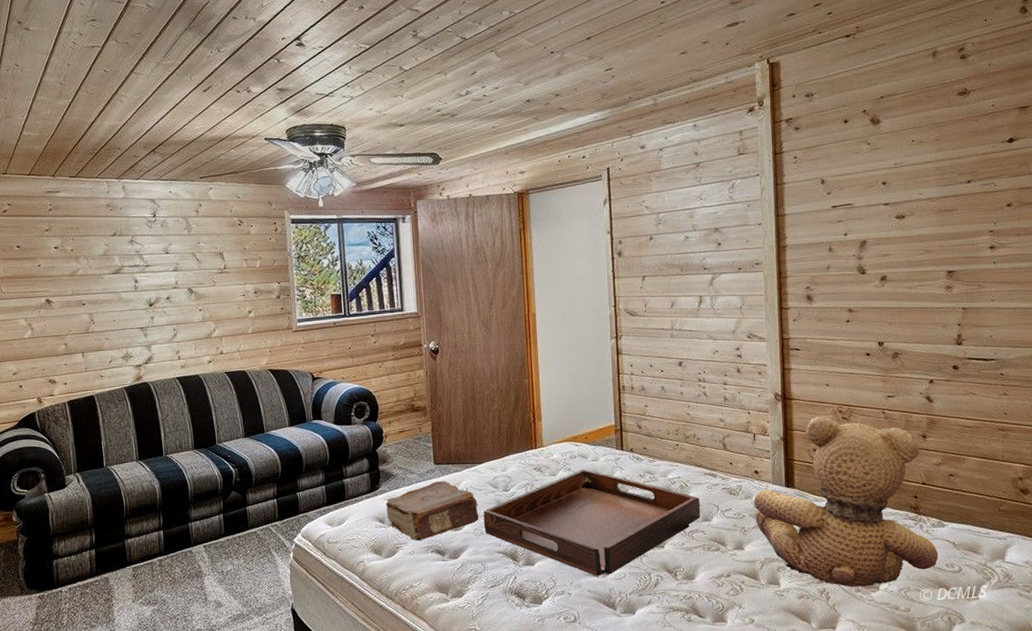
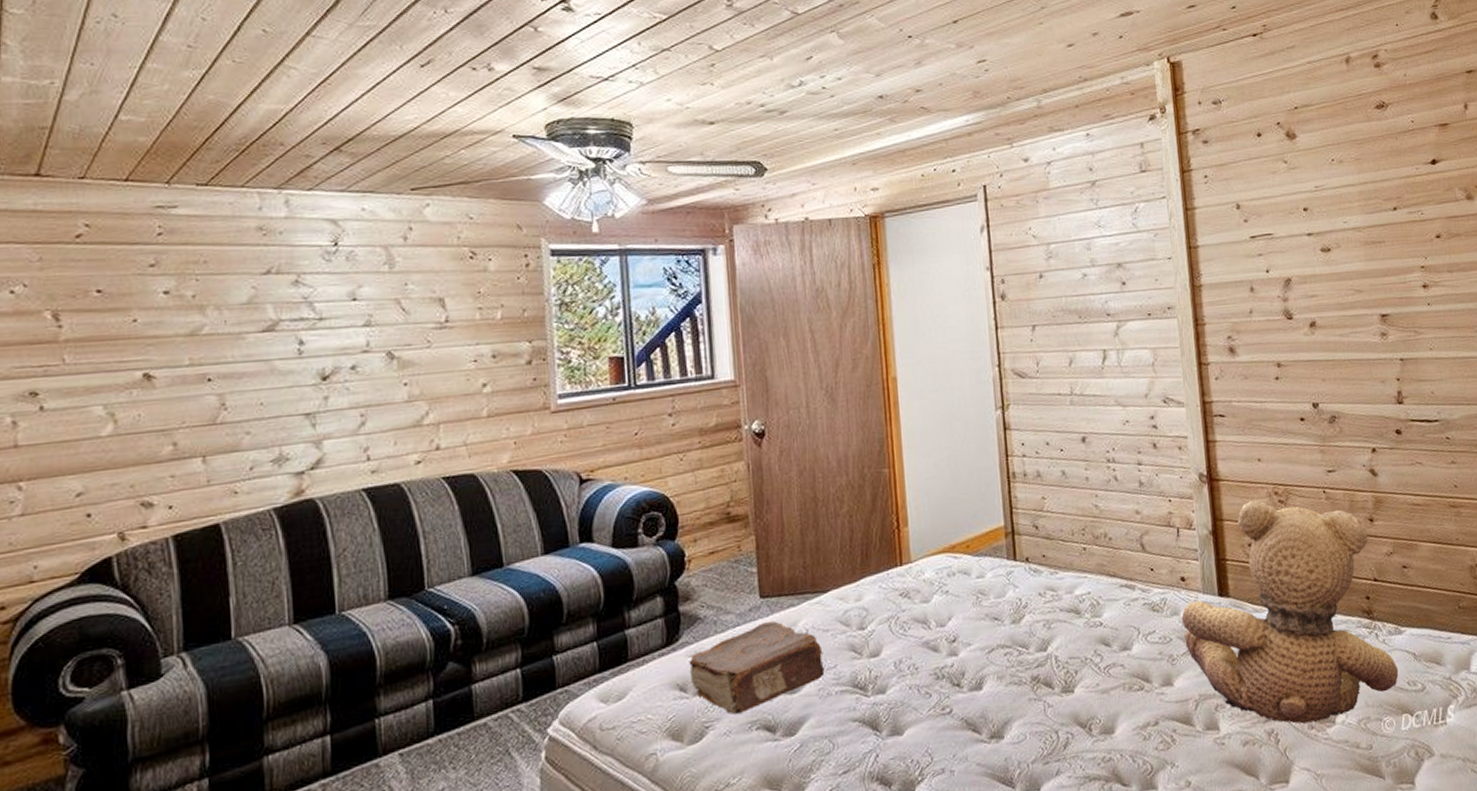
serving tray: present [483,469,701,576] -> none [830,590,1118,742]

